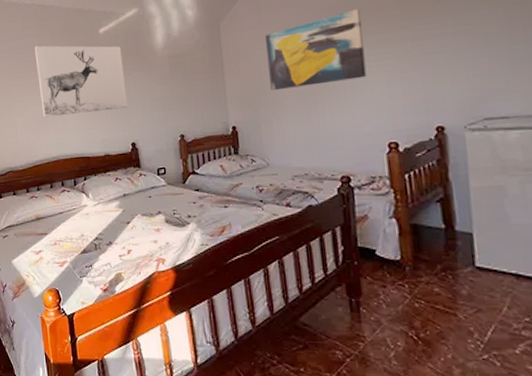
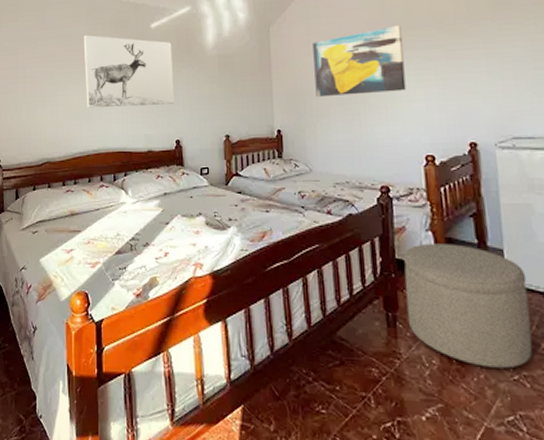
ottoman: none [366,230,503,348] -> present [404,243,533,369]

